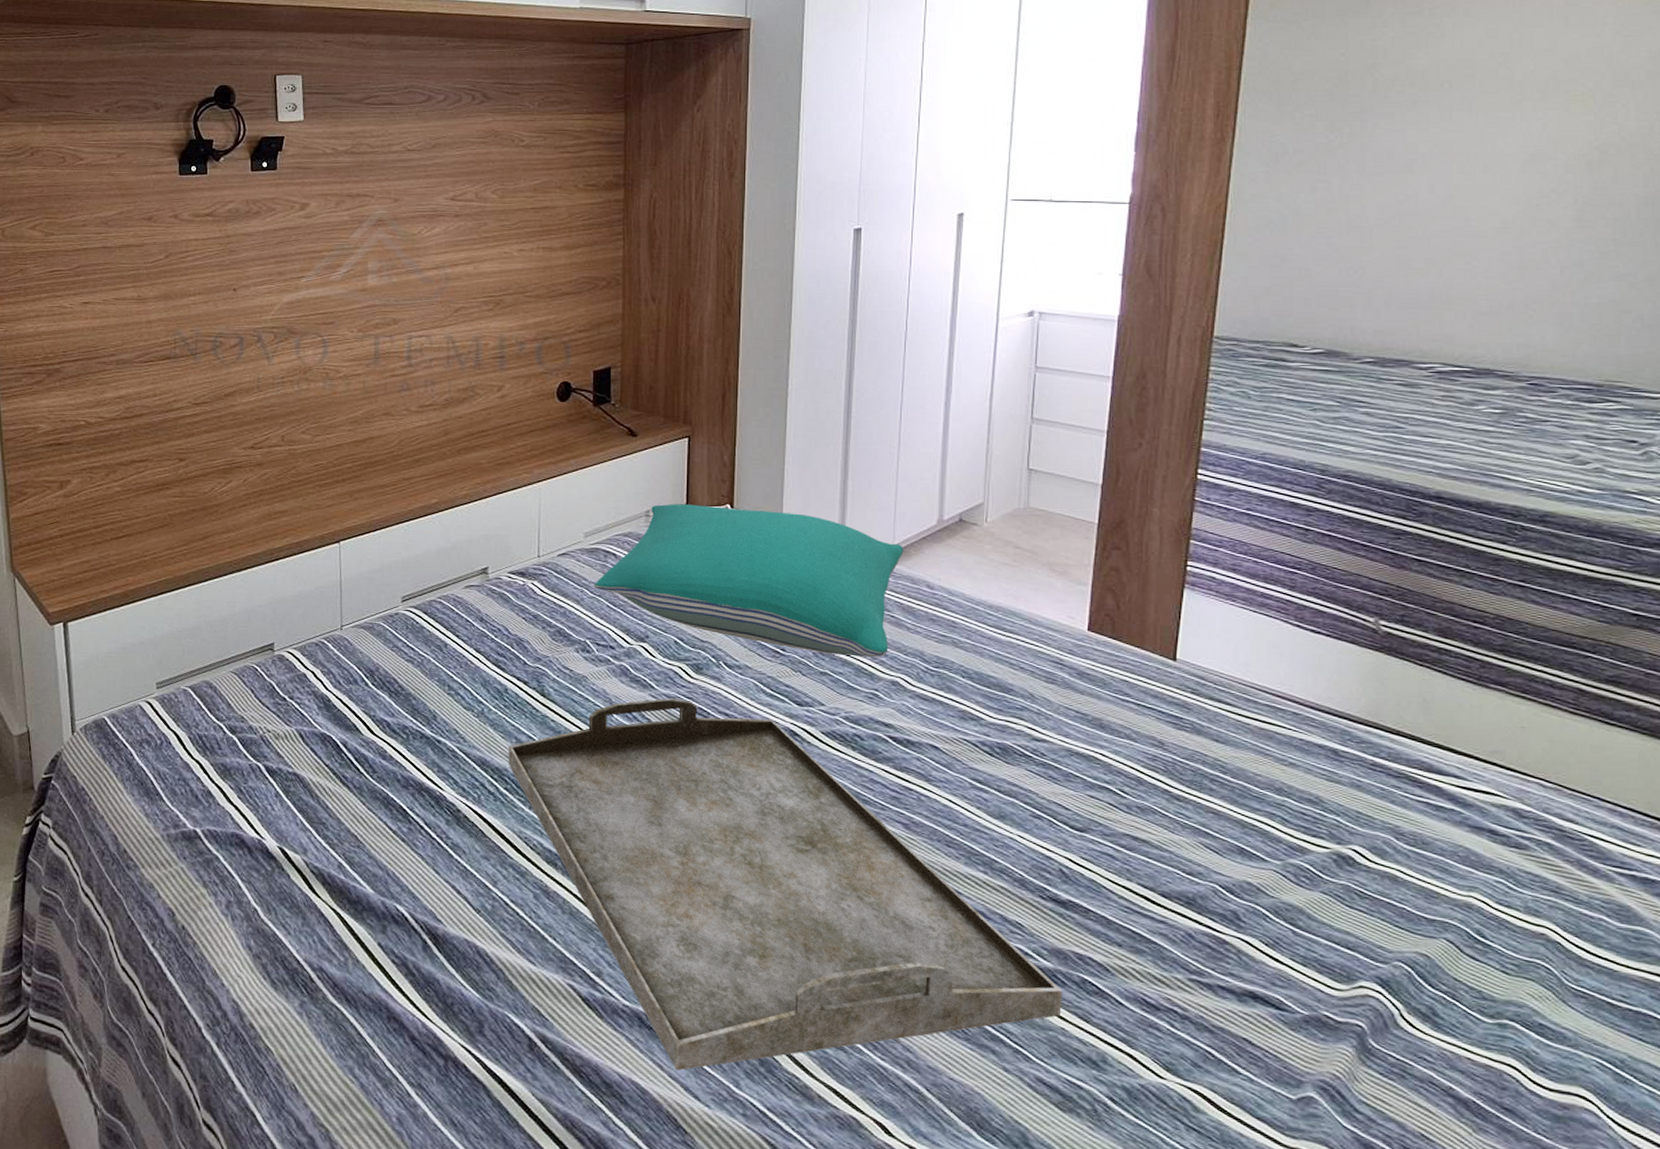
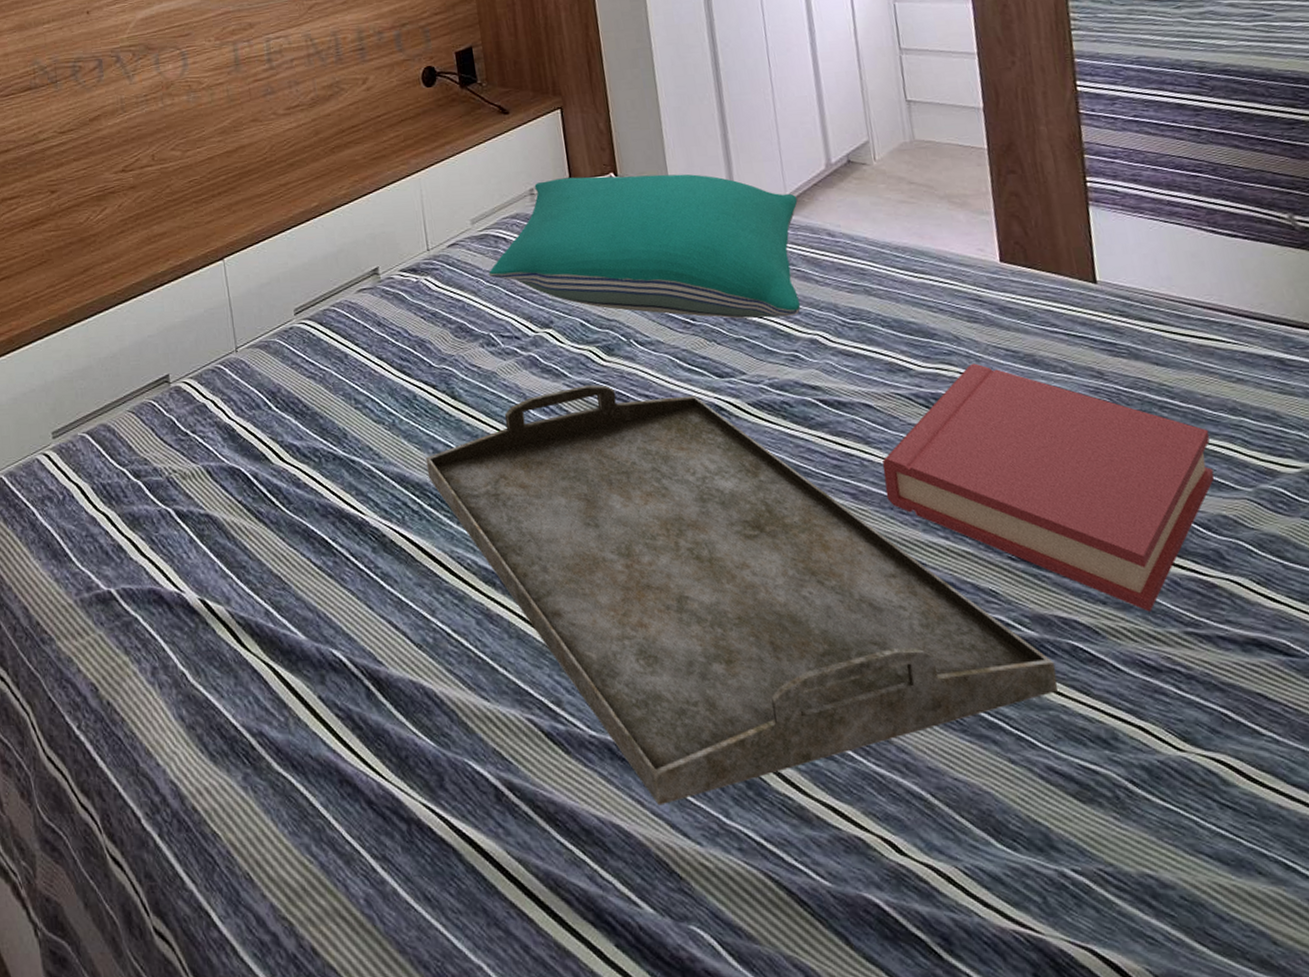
hardback book: none [936,720,1252,958] -> present [882,363,1215,612]

